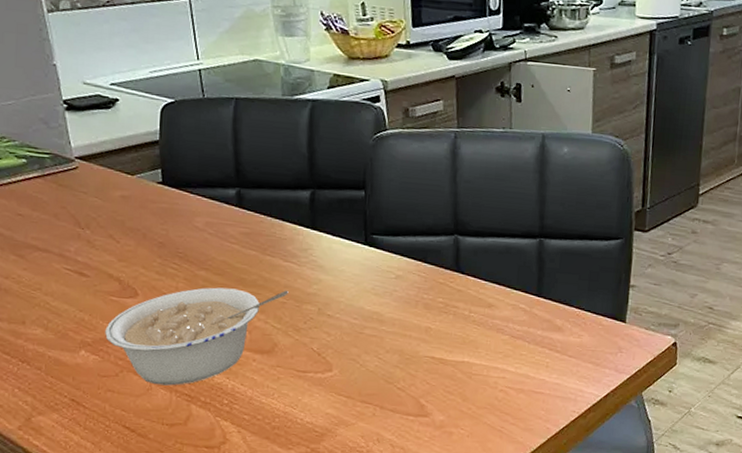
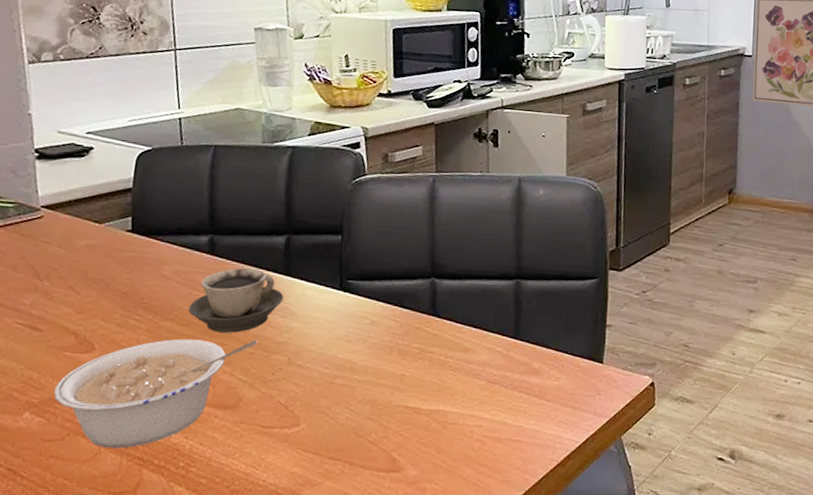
cup: none [221,221,312,283] -> present [188,268,284,333]

